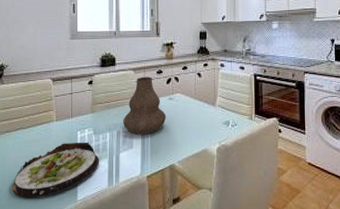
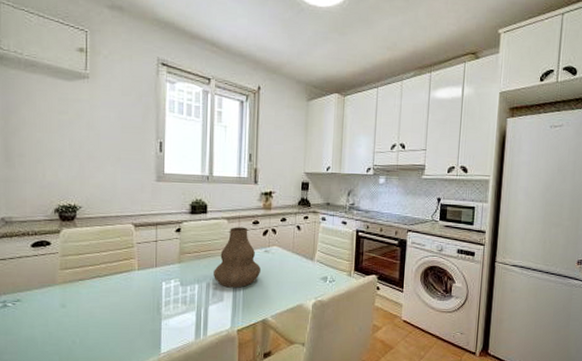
salad plate: present [12,142,100,199] -> none [87,293,187,351]

